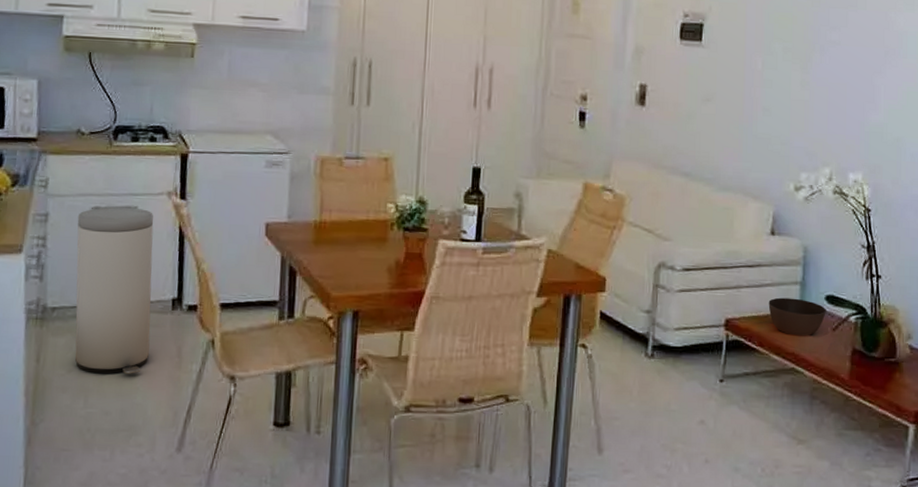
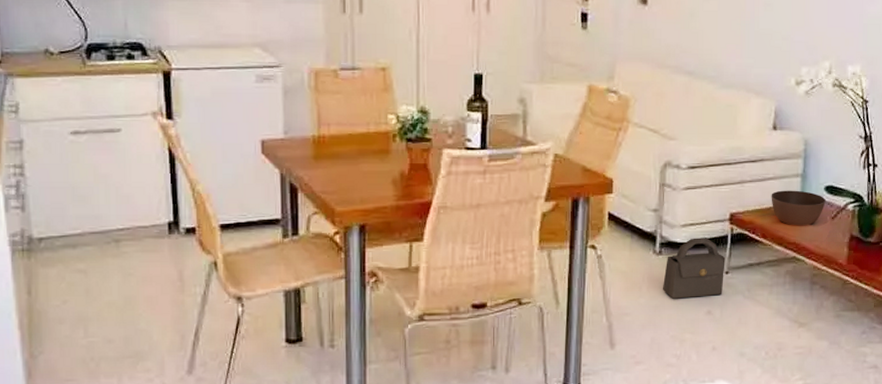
pedal bin: present [75,206,154,374] -> none [55,130,150,303]
handbag: none [653,342,720,406] -> present [662,237,726,299]

